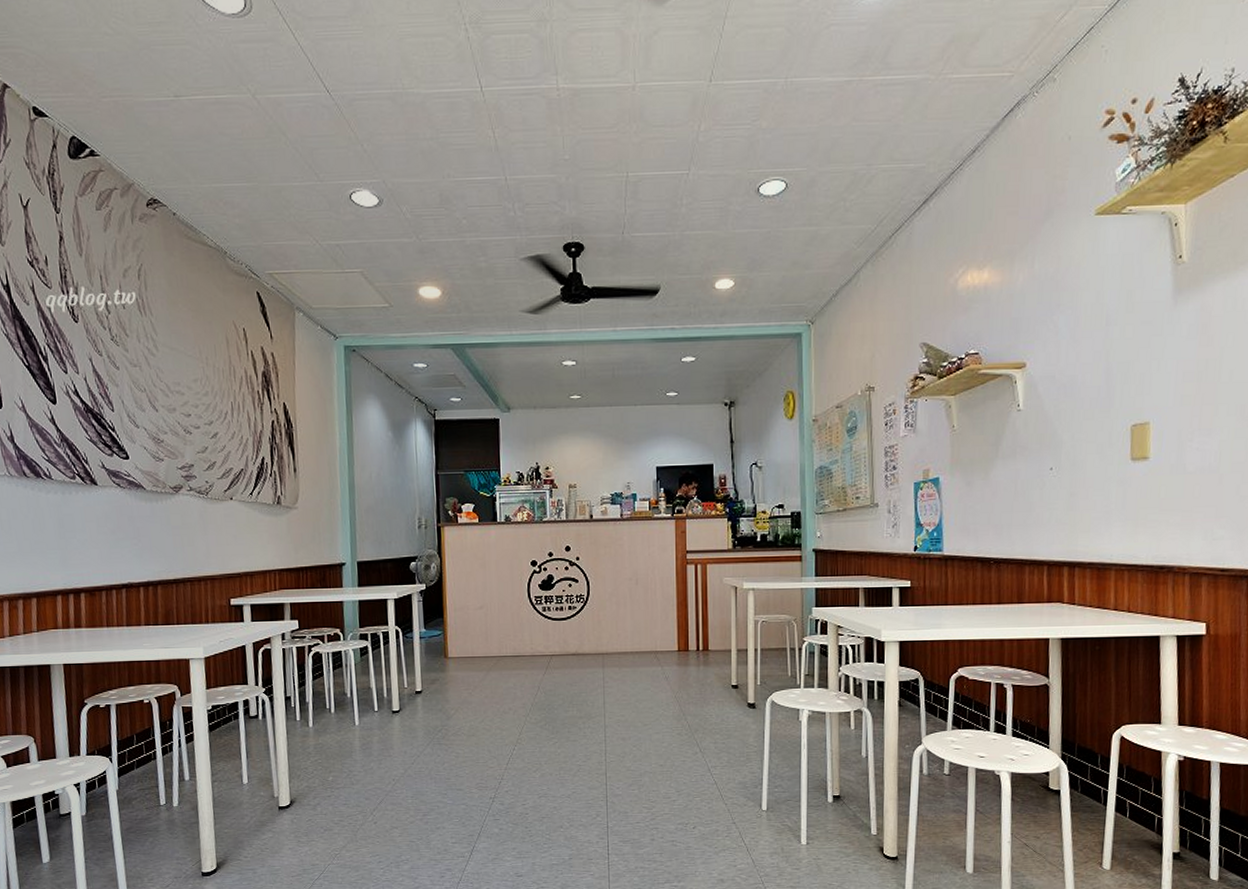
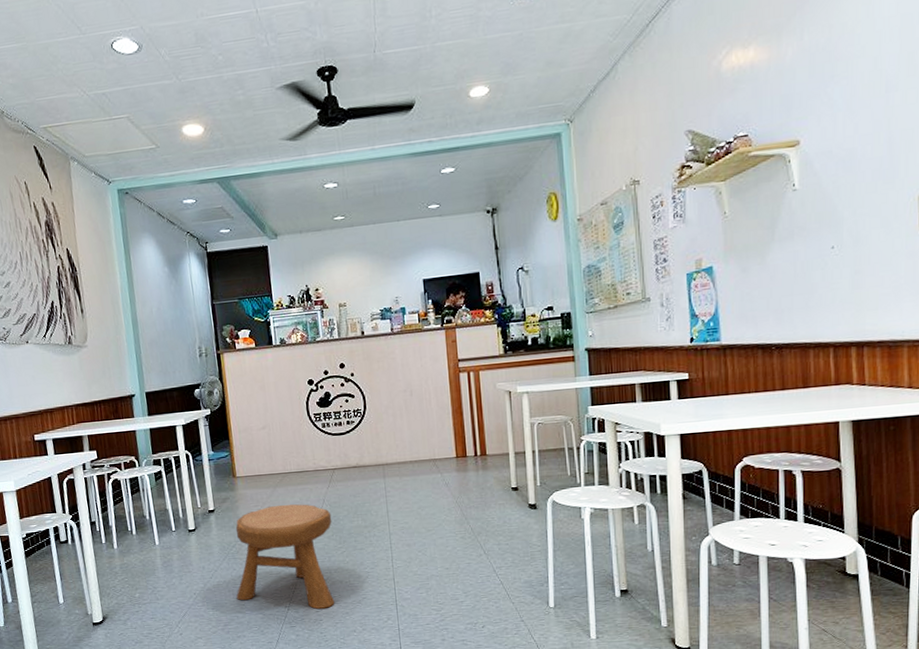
stool: none [438,689,546,802] -> present [235,504,335,609]

